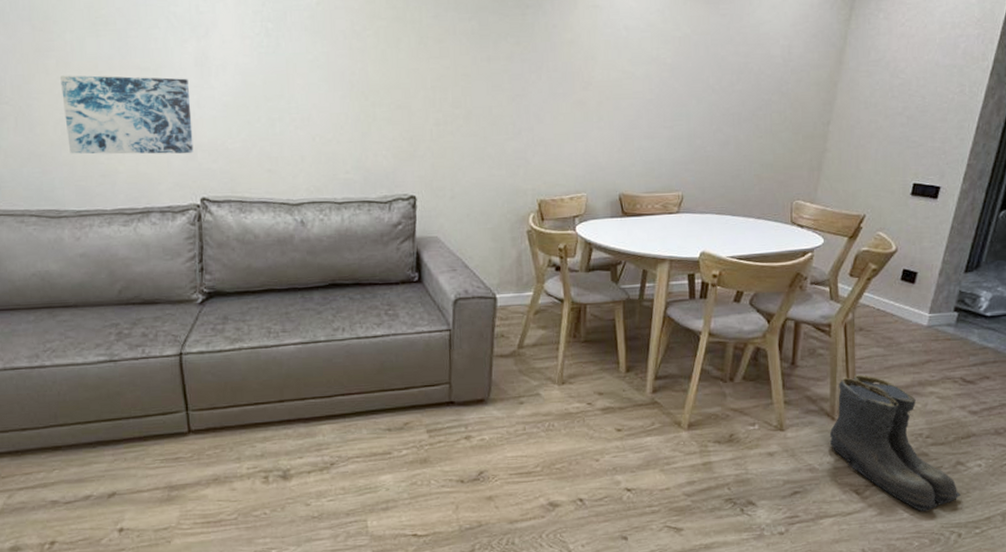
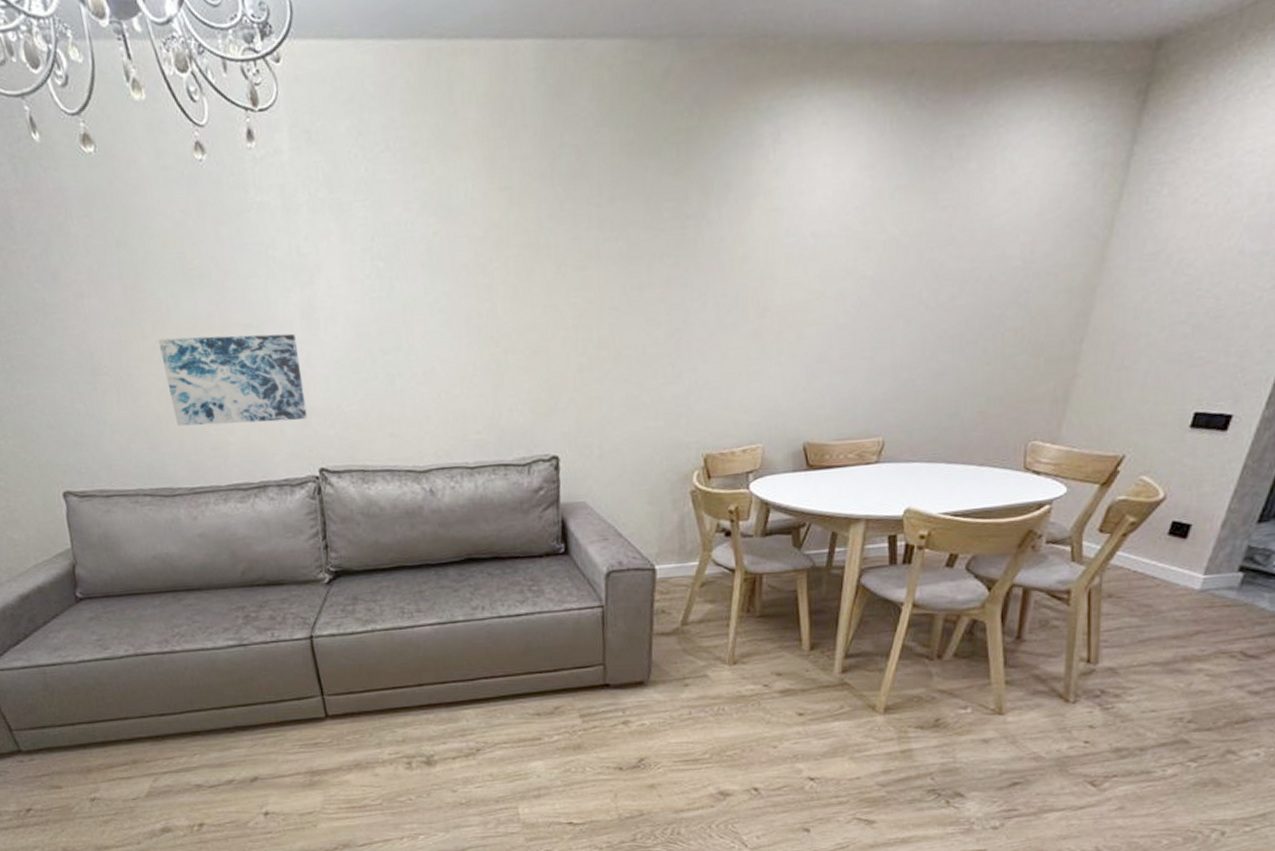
boots: present [829,374,961,512] -> none [1061,649,1229,806]

